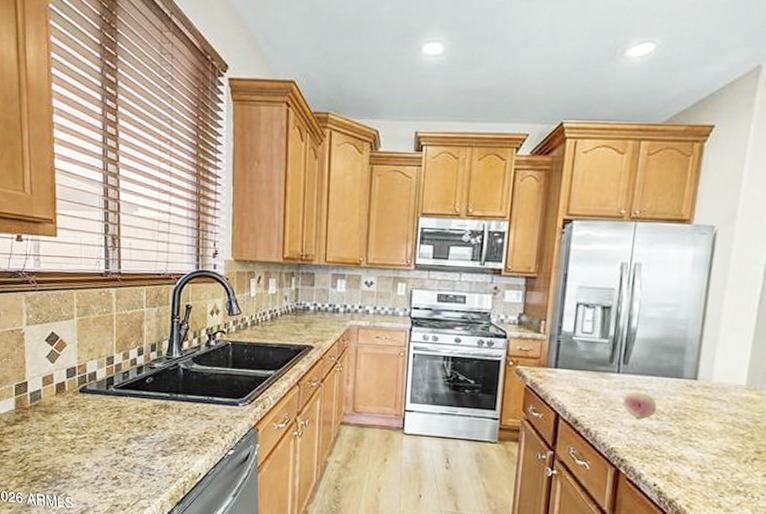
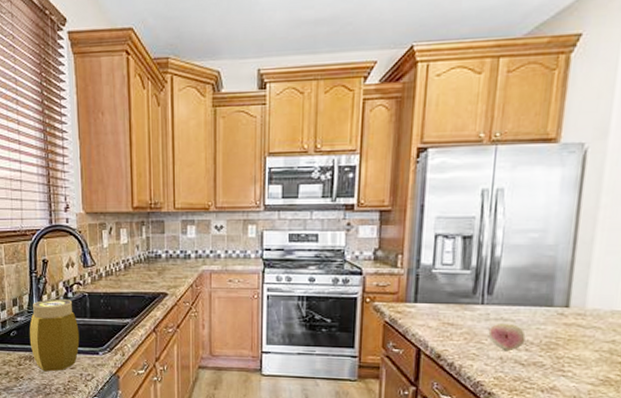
jar: none [166,346,220,422] -> present [29,299,80,372]

